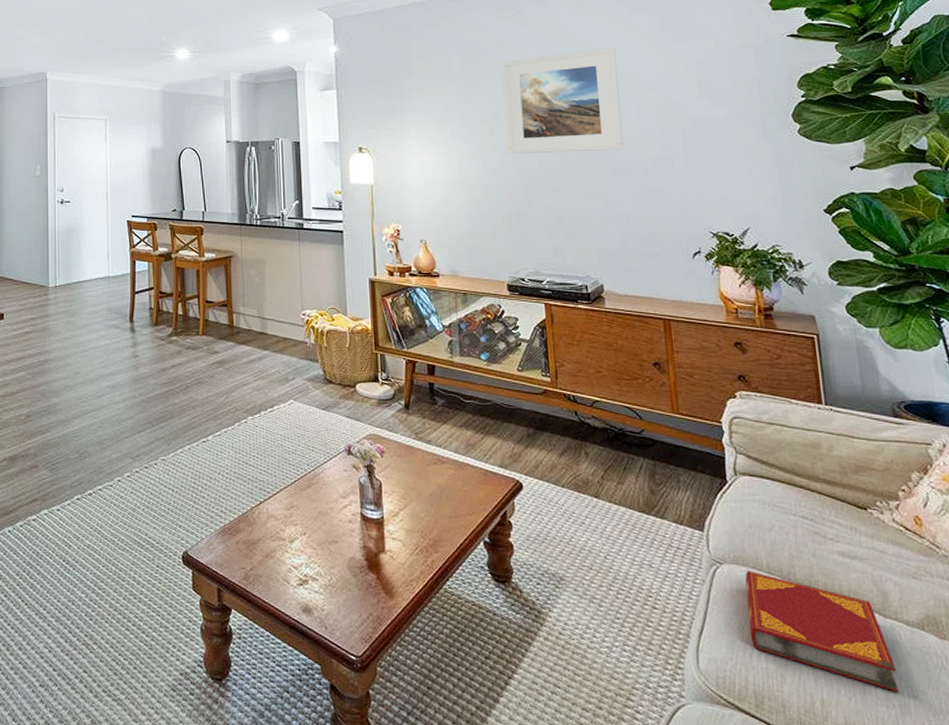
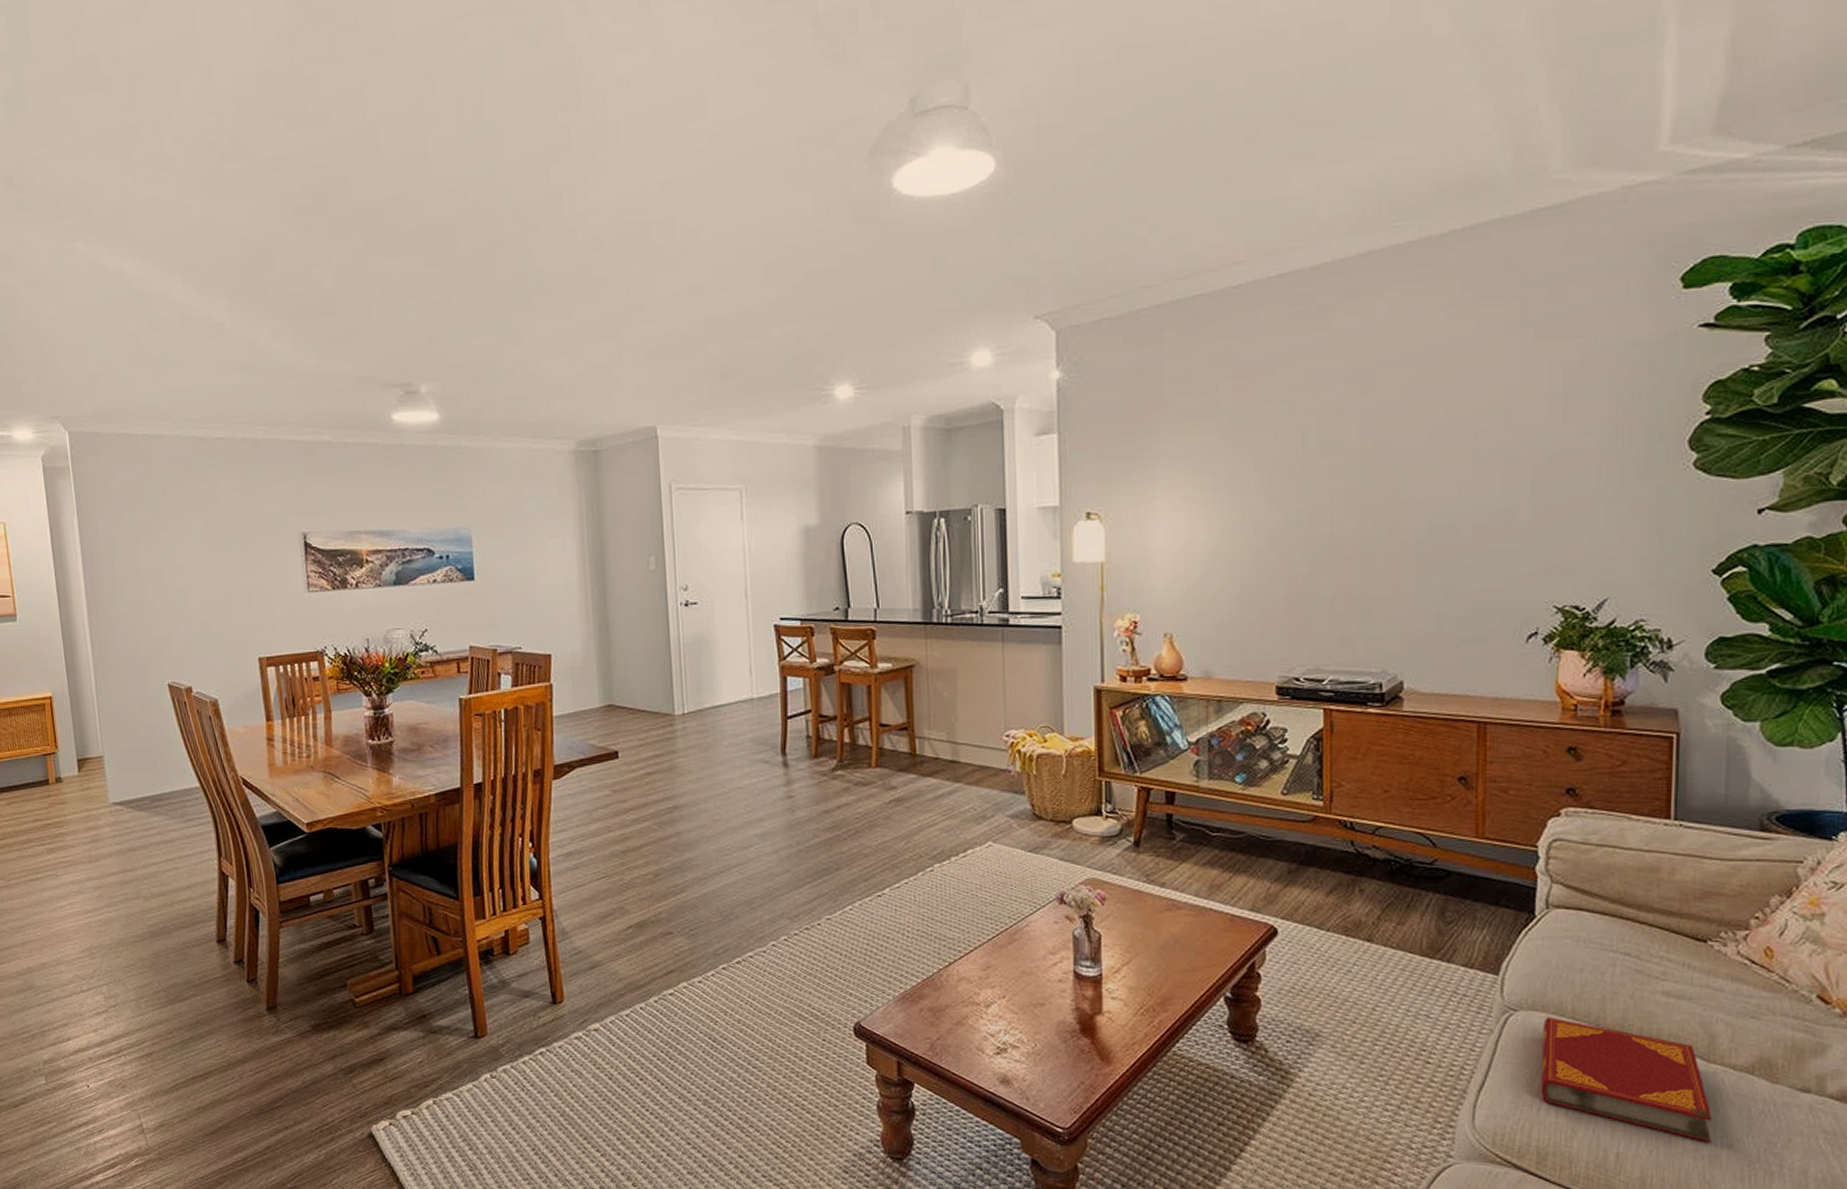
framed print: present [501,47,624,154] -> none [1290,354,1453,513]

